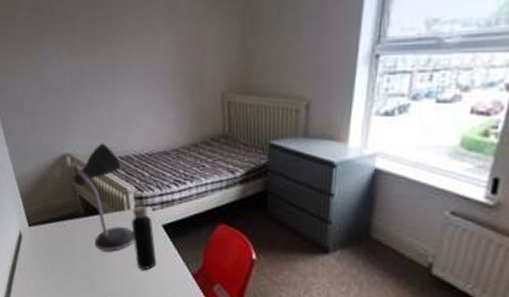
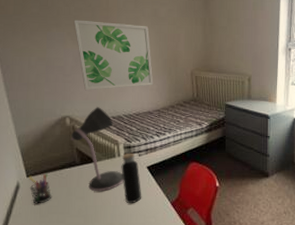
pen holder: none [31,223,56,260] -> present [28,173,52,205]
wall art: none [70,22,171,121] -> present [73,20,154,91]

